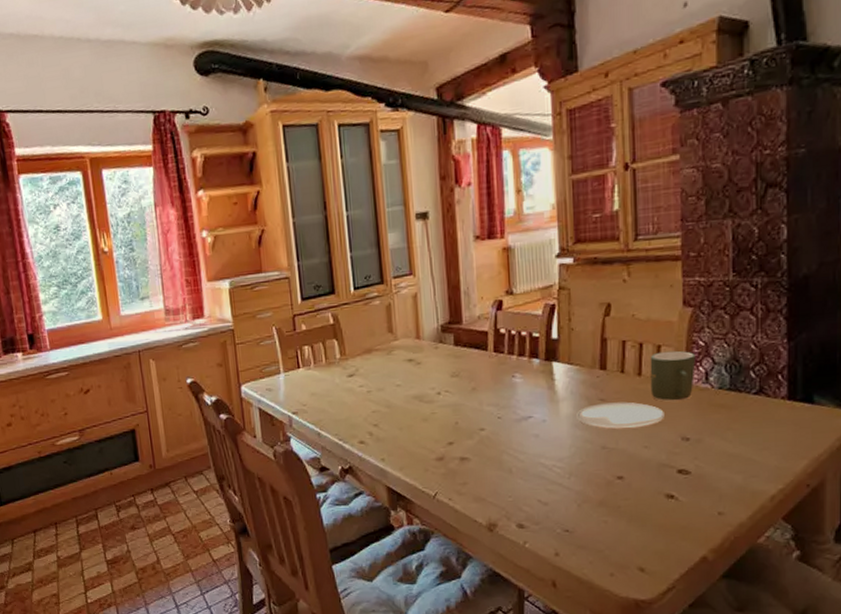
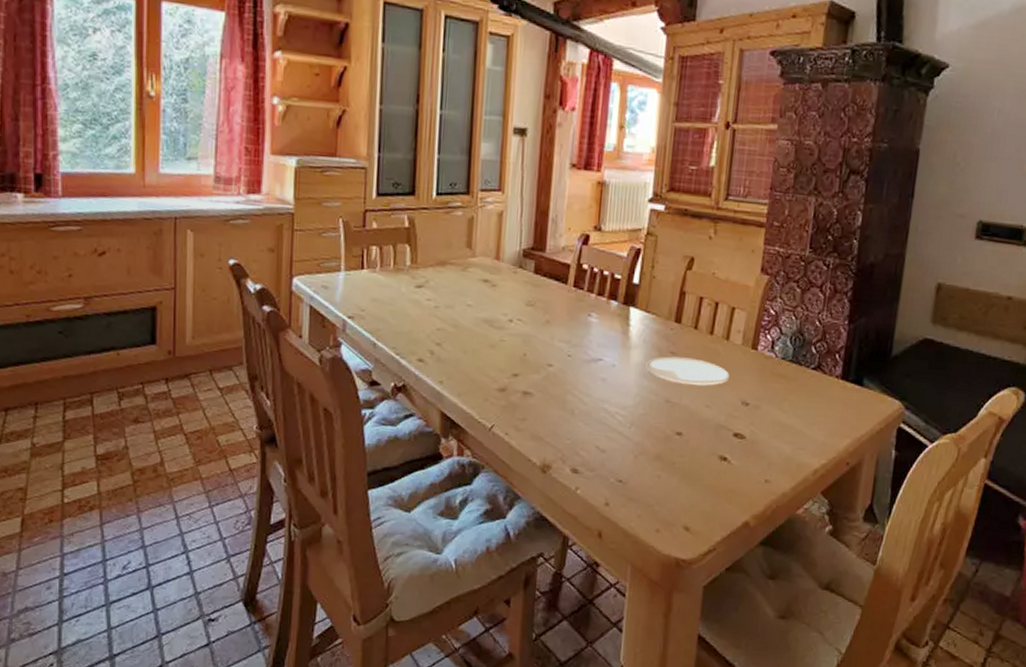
mug: present [650,350,696,402] -> none [719,314,766,366]

